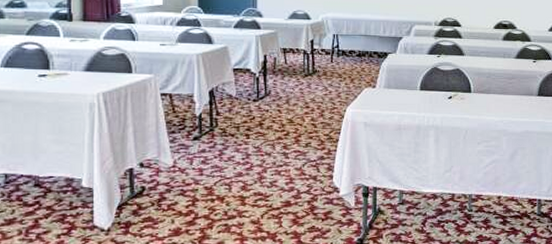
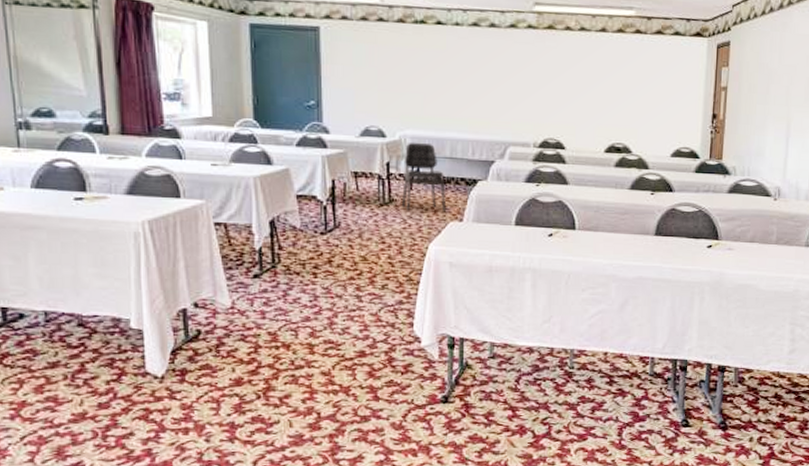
chair: none [323,24,362,81] -> present [401,143,447,213]

